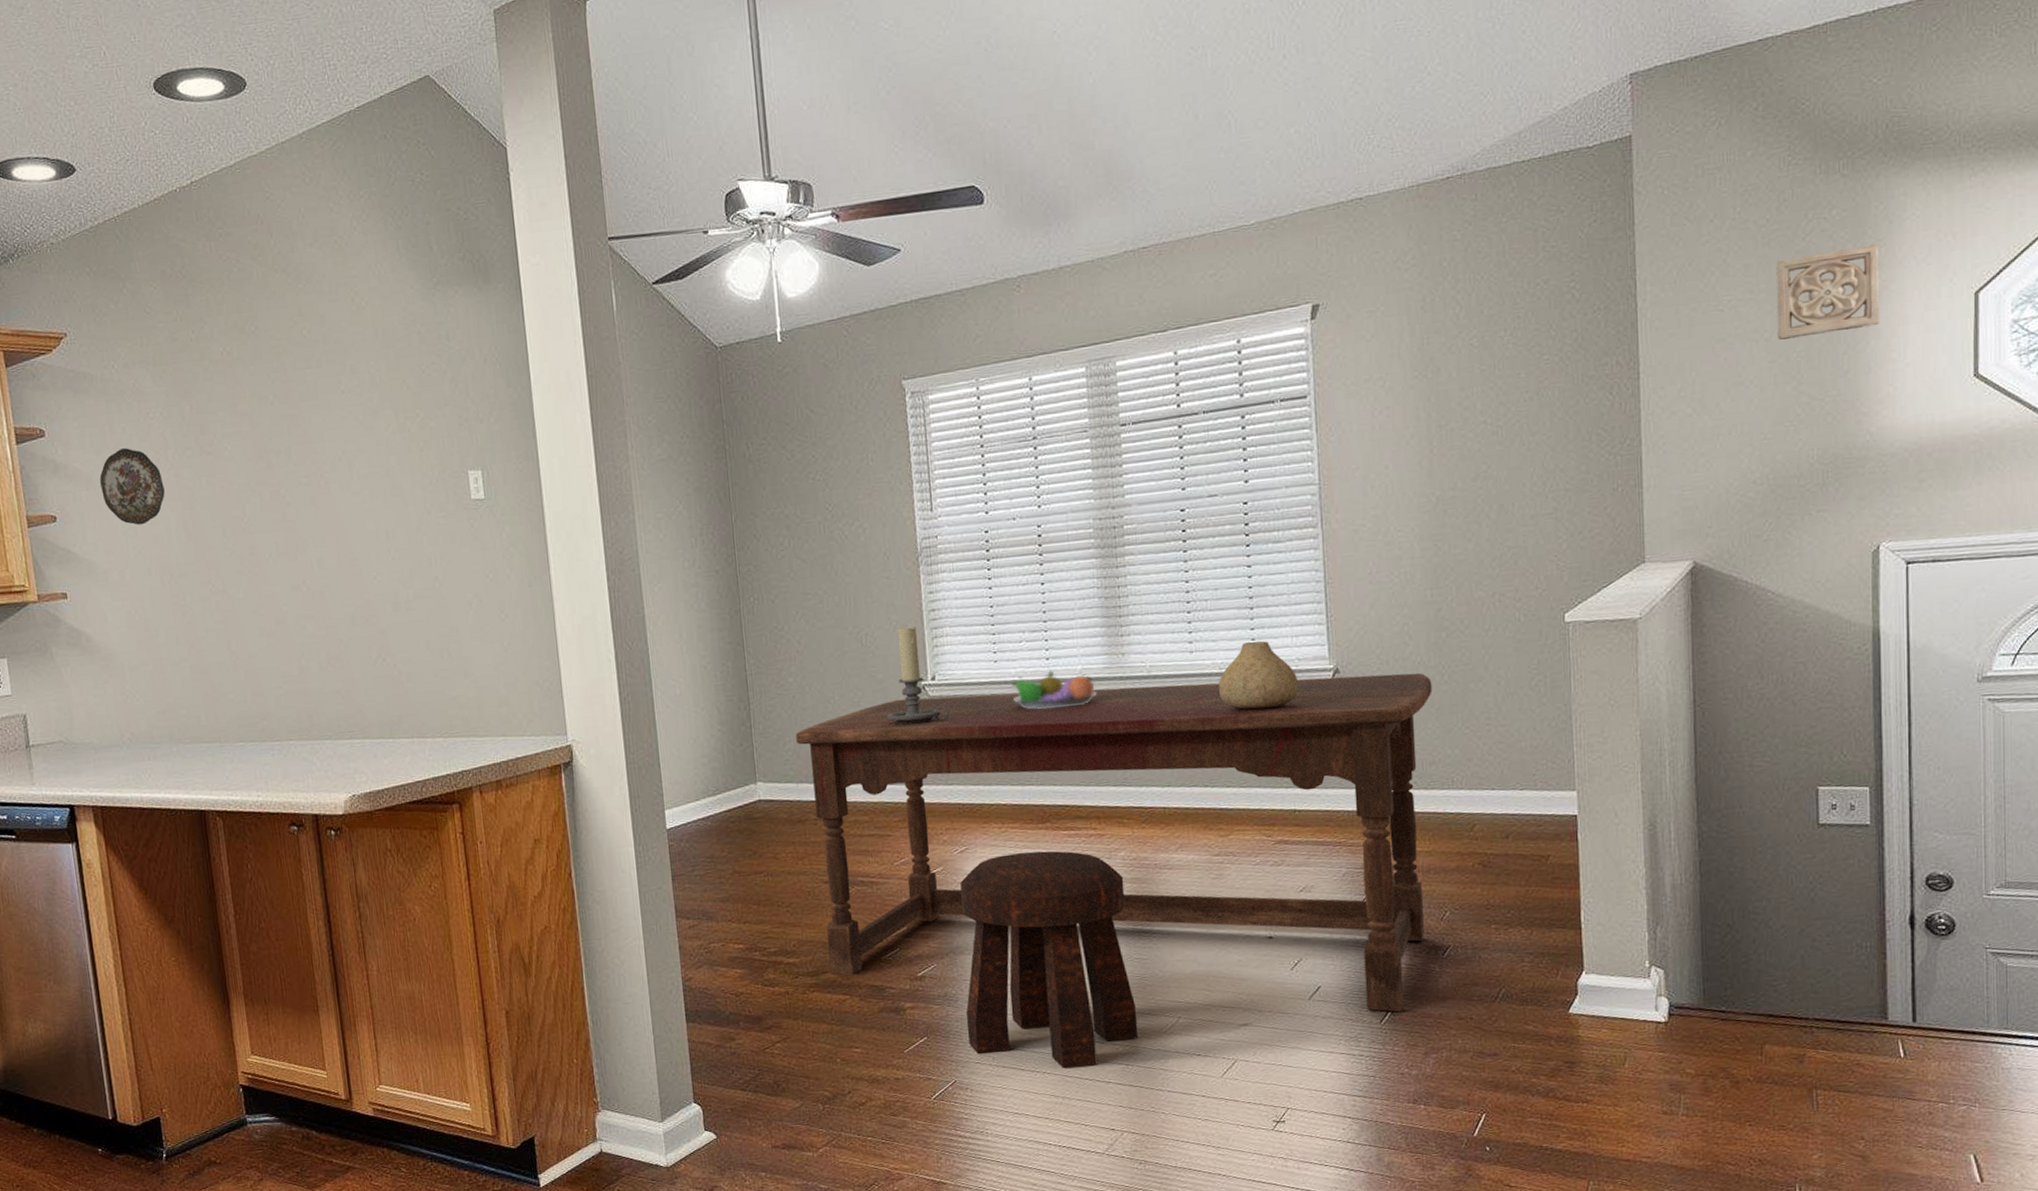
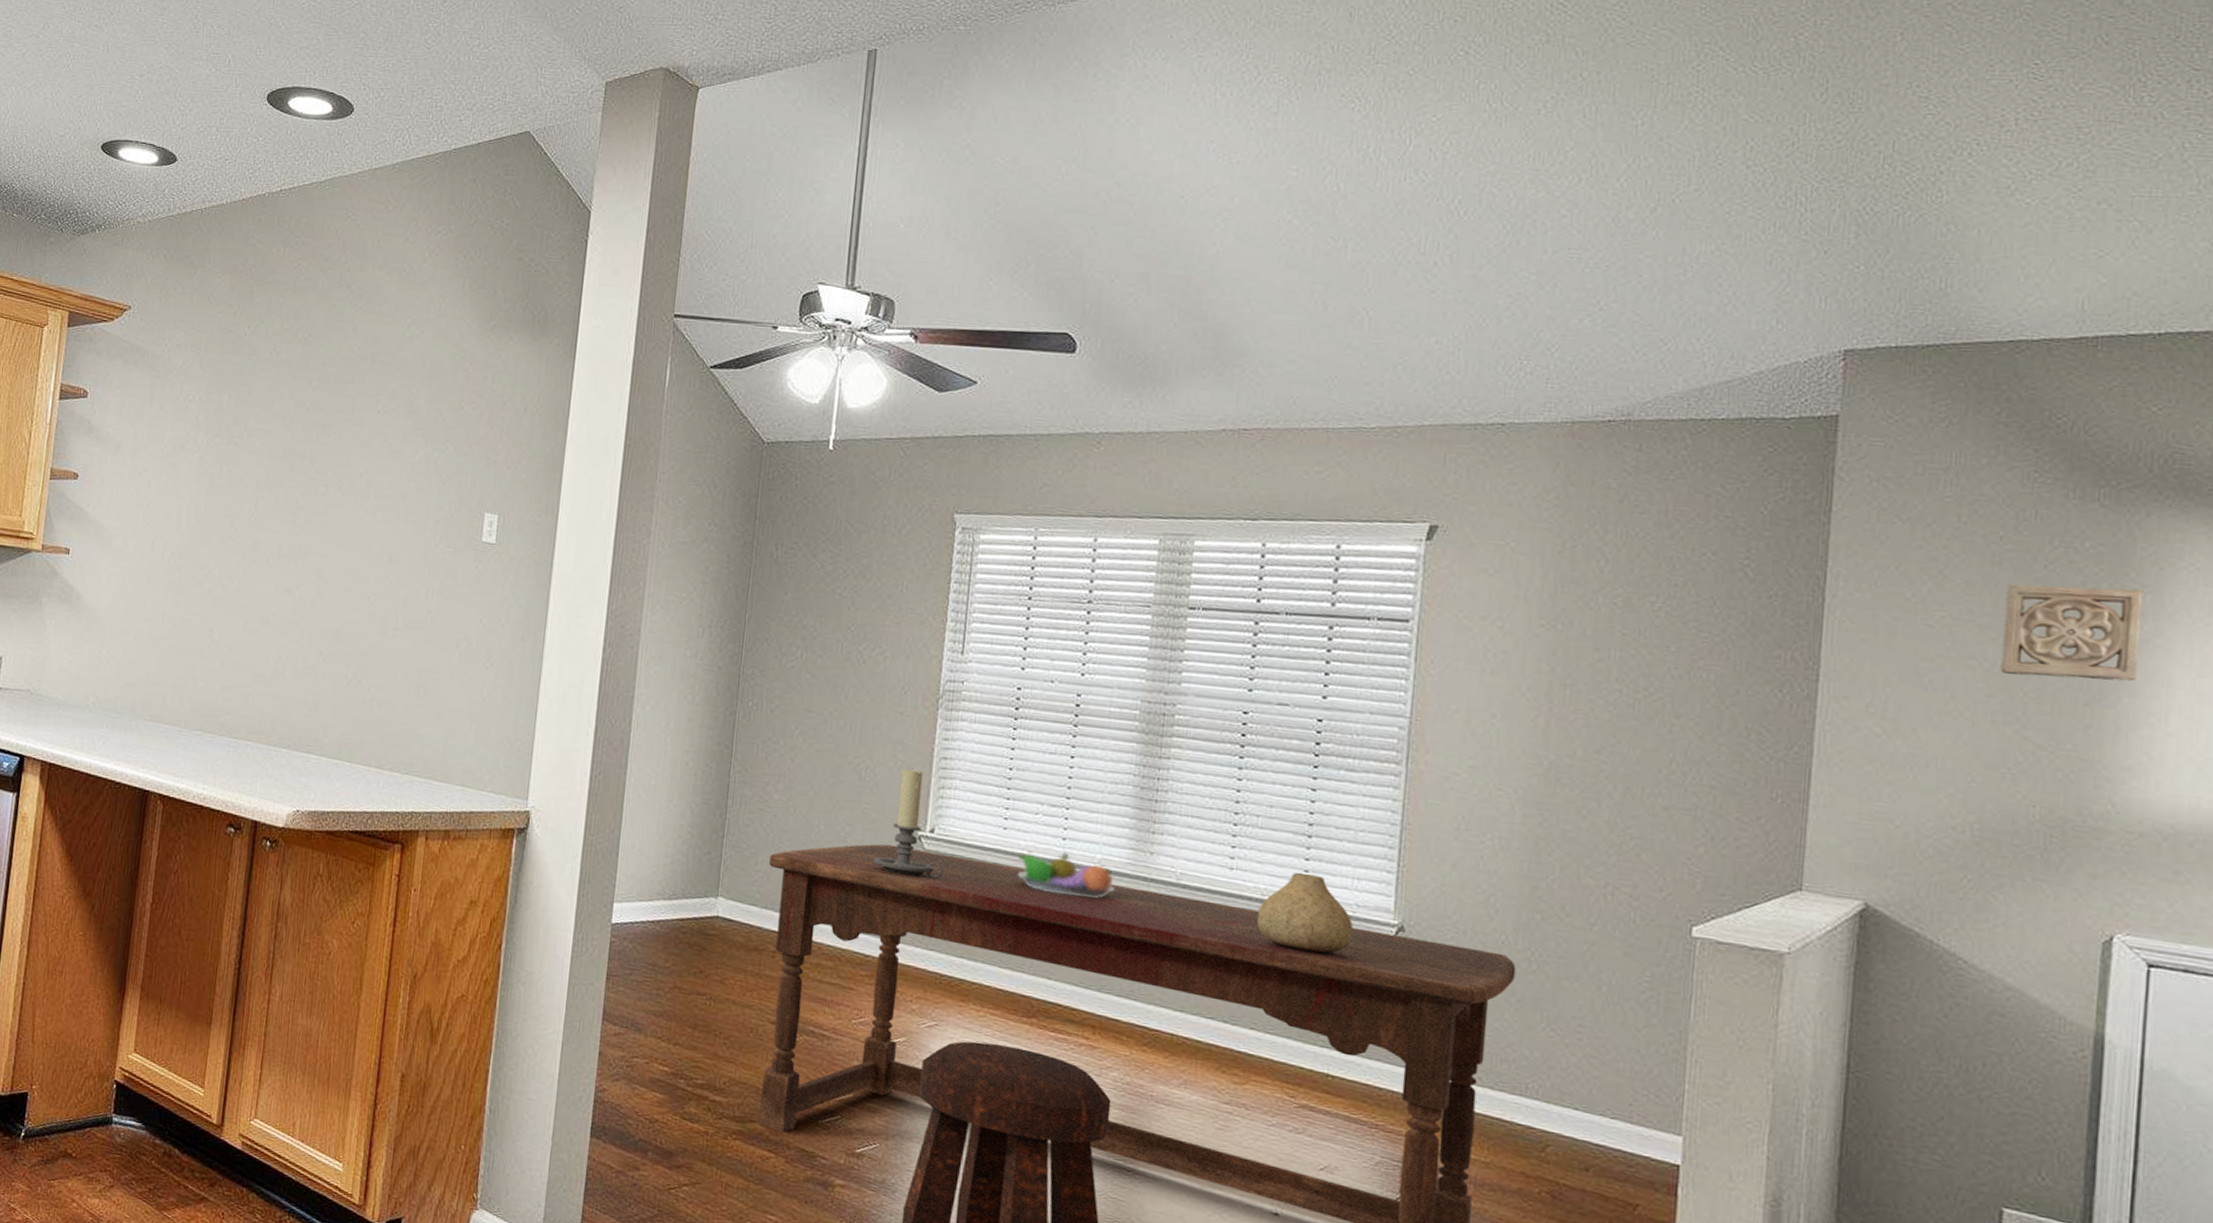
decorative plate: present [100,448,165,525] -> none [126,423,187,499]

